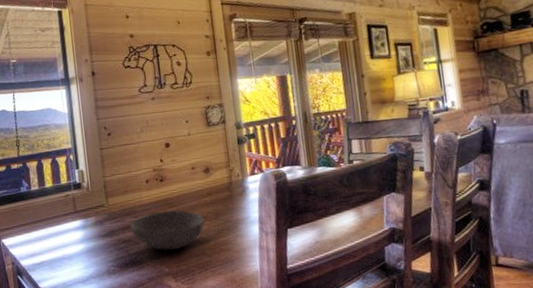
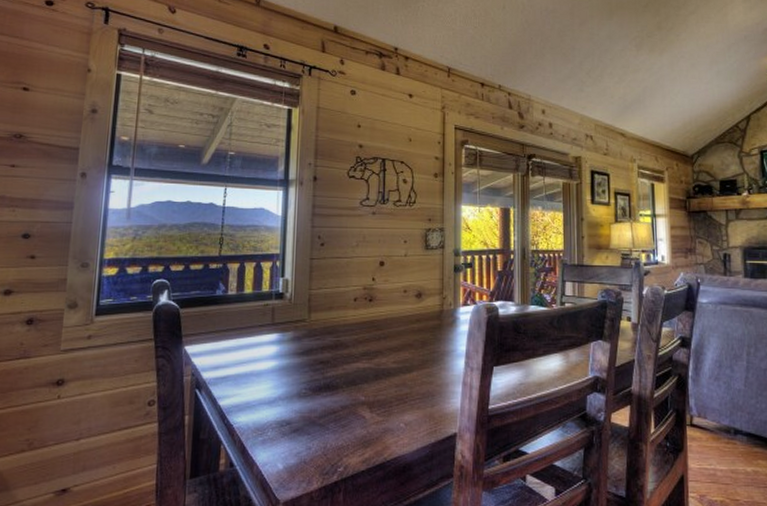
bowl: present [129,210,206,250] -> none [329,333,411,376]

